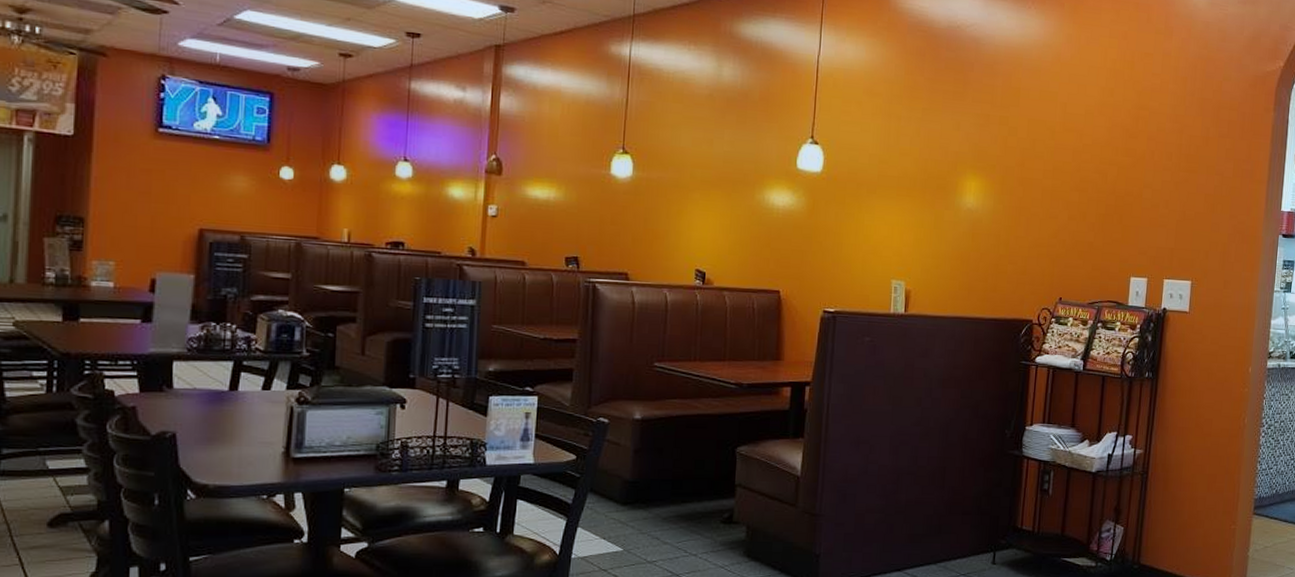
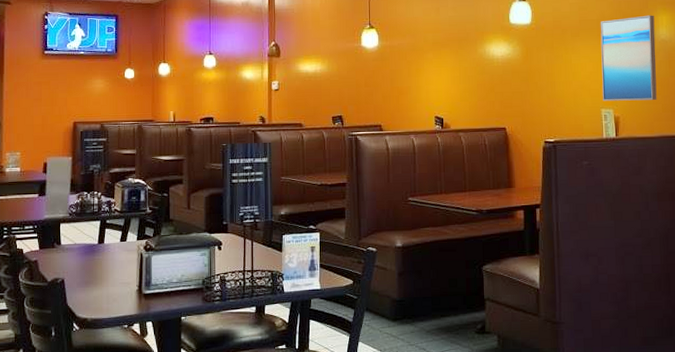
wall art: none [895,178,962,276] -> present [600,15,657,102]

